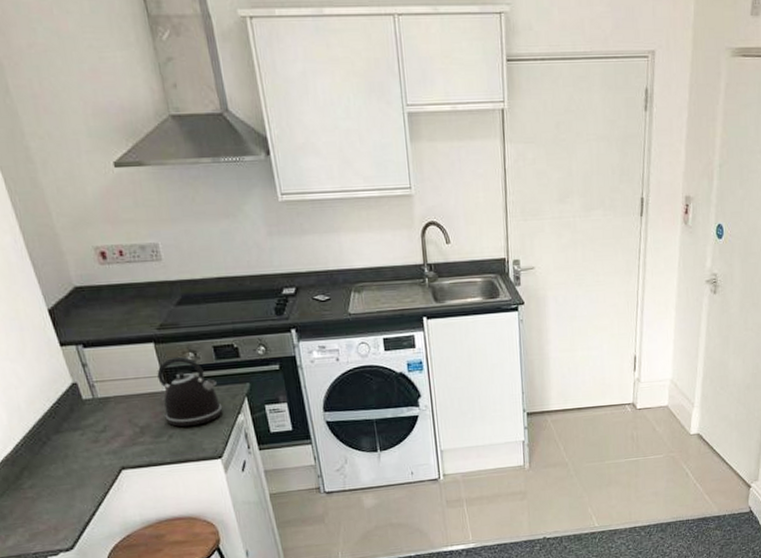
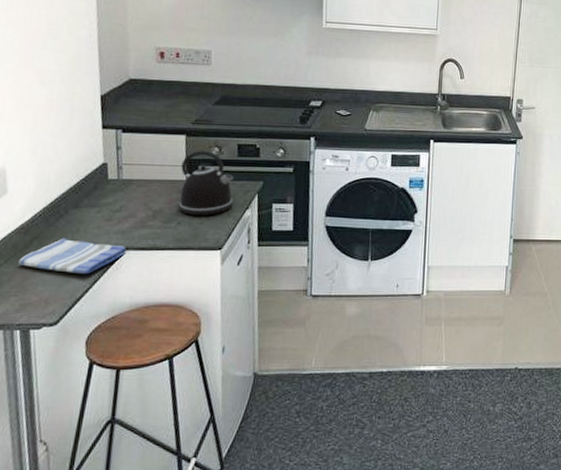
dish towel: none [15,465,124,499] -> present [19,238,127,275]

